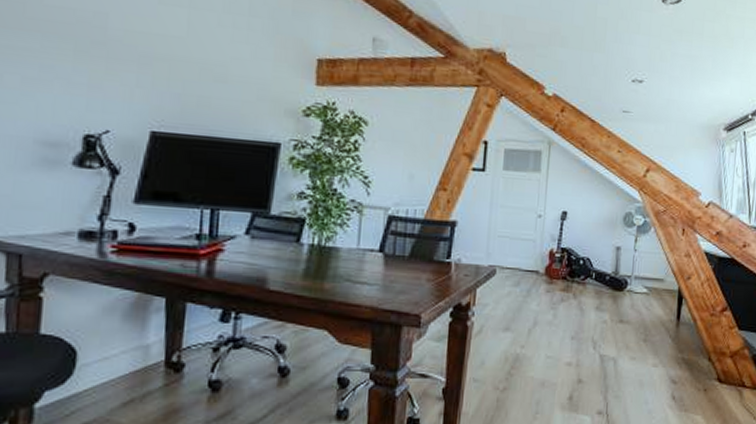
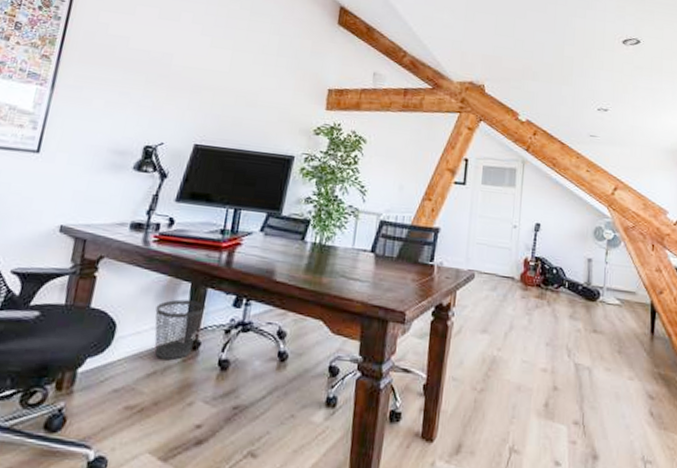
wastebasket: none [124,318,187,386] -> present [154,299,206,361]

